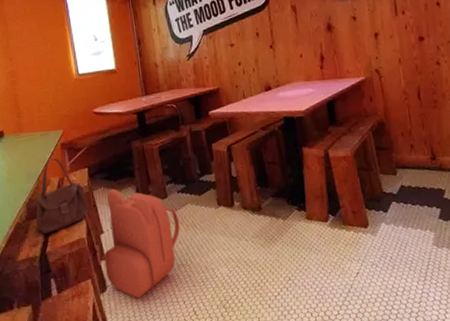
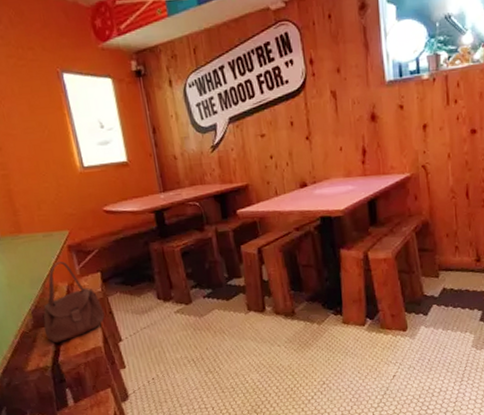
backpack: present [104,188,180,298] -> none [123,294,207,405]

